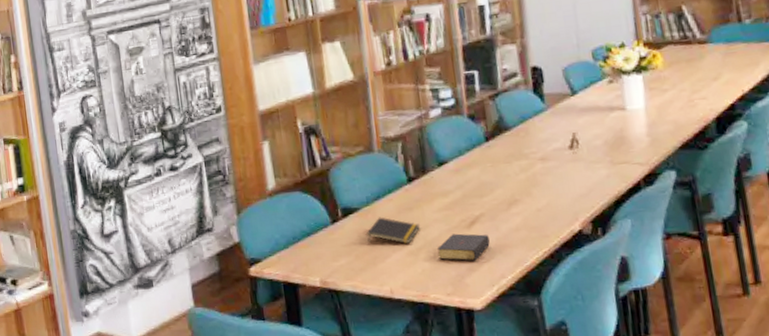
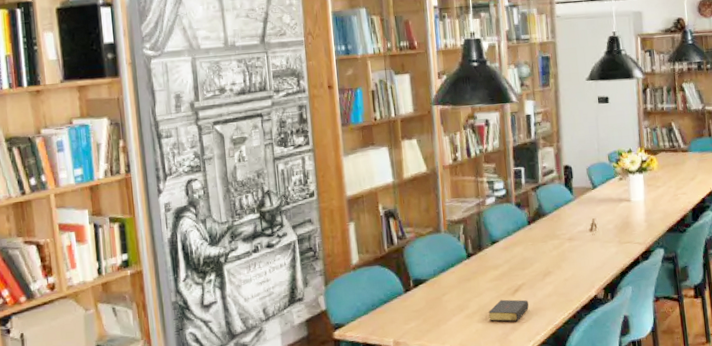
notepad: present [366,217,421,245] -> none [433,286,476,309]

